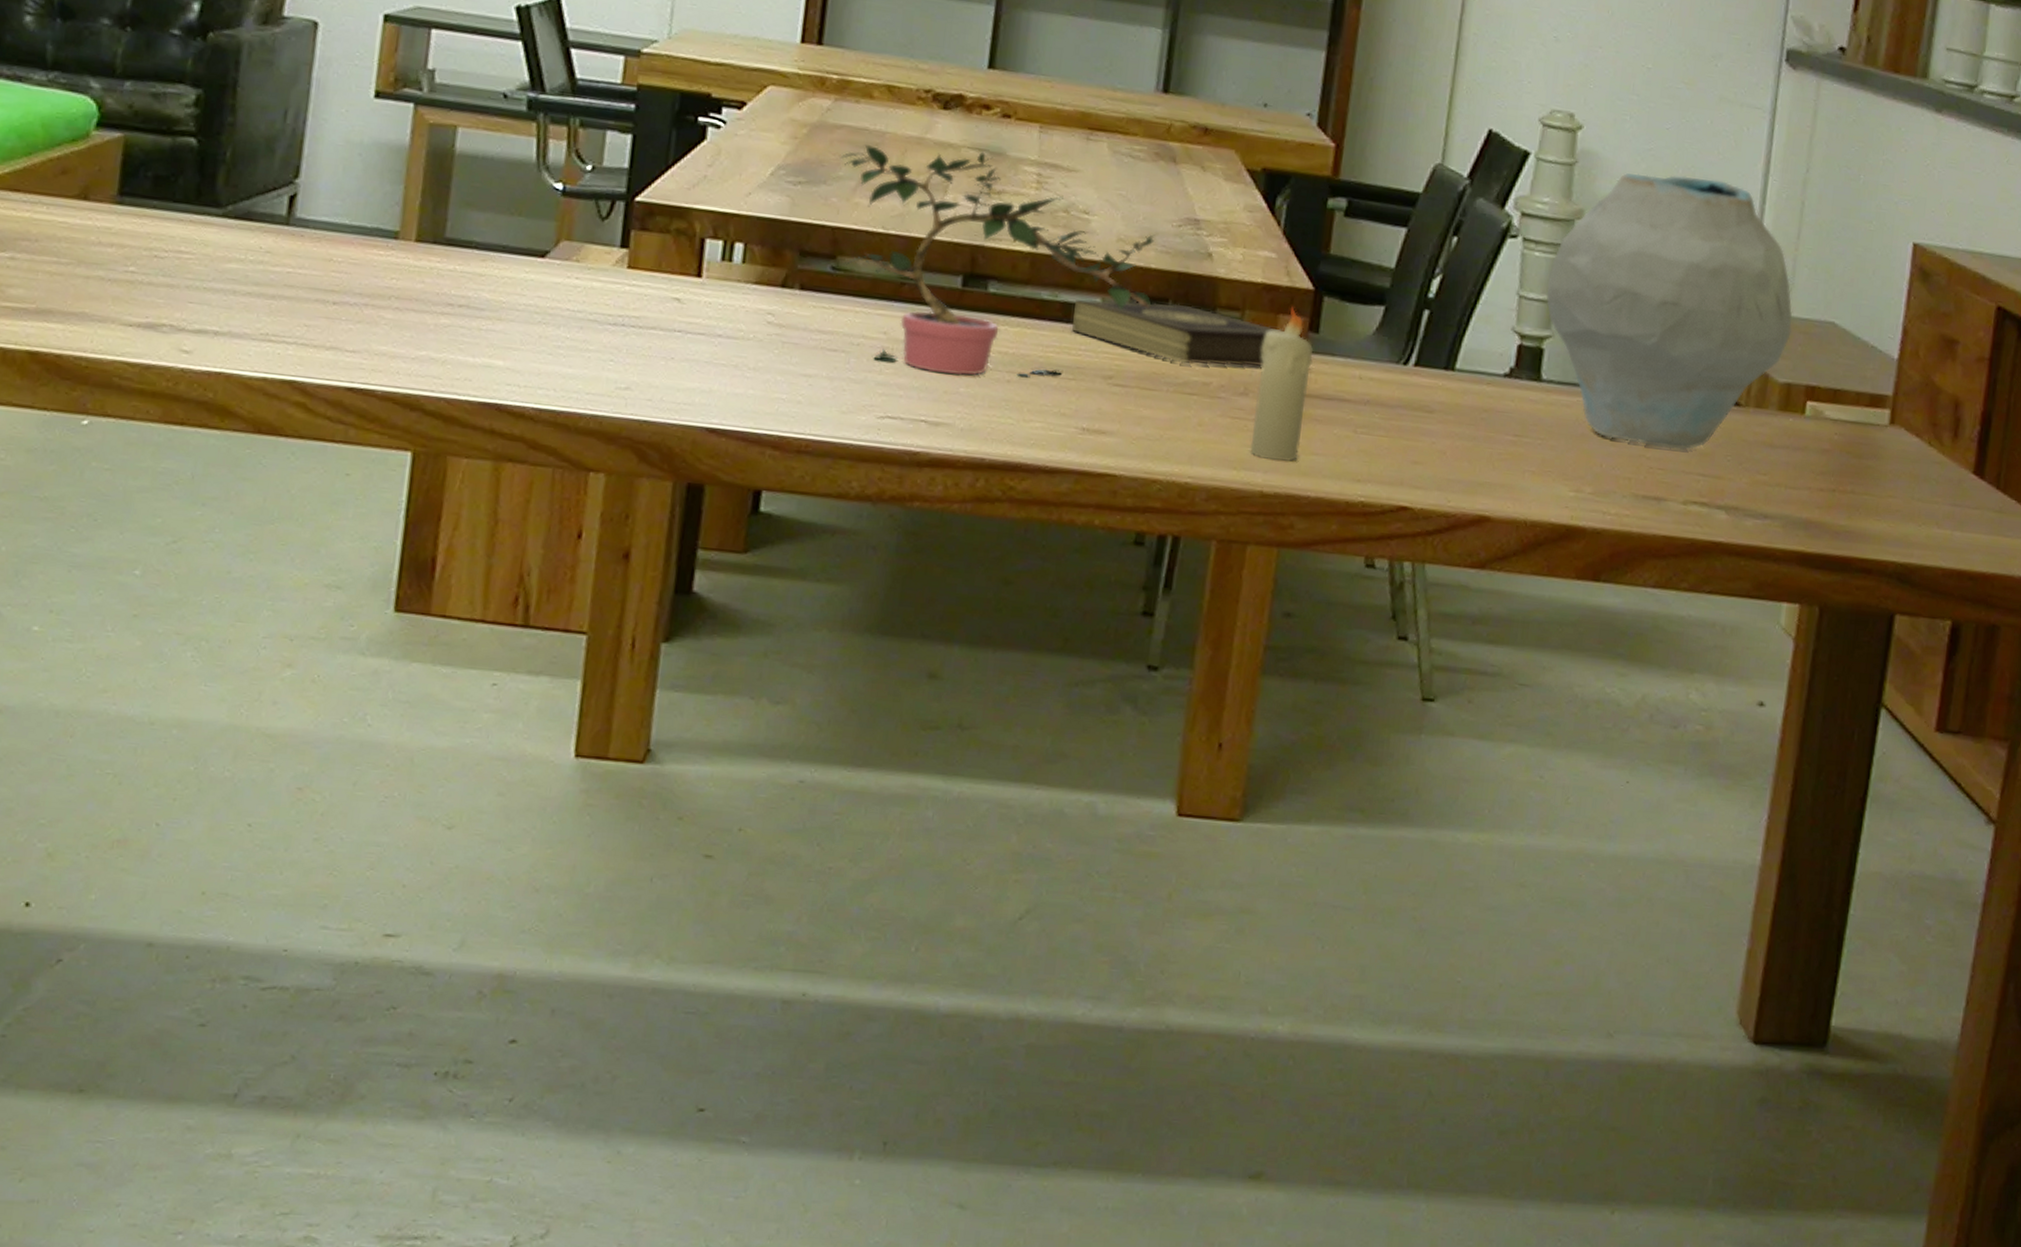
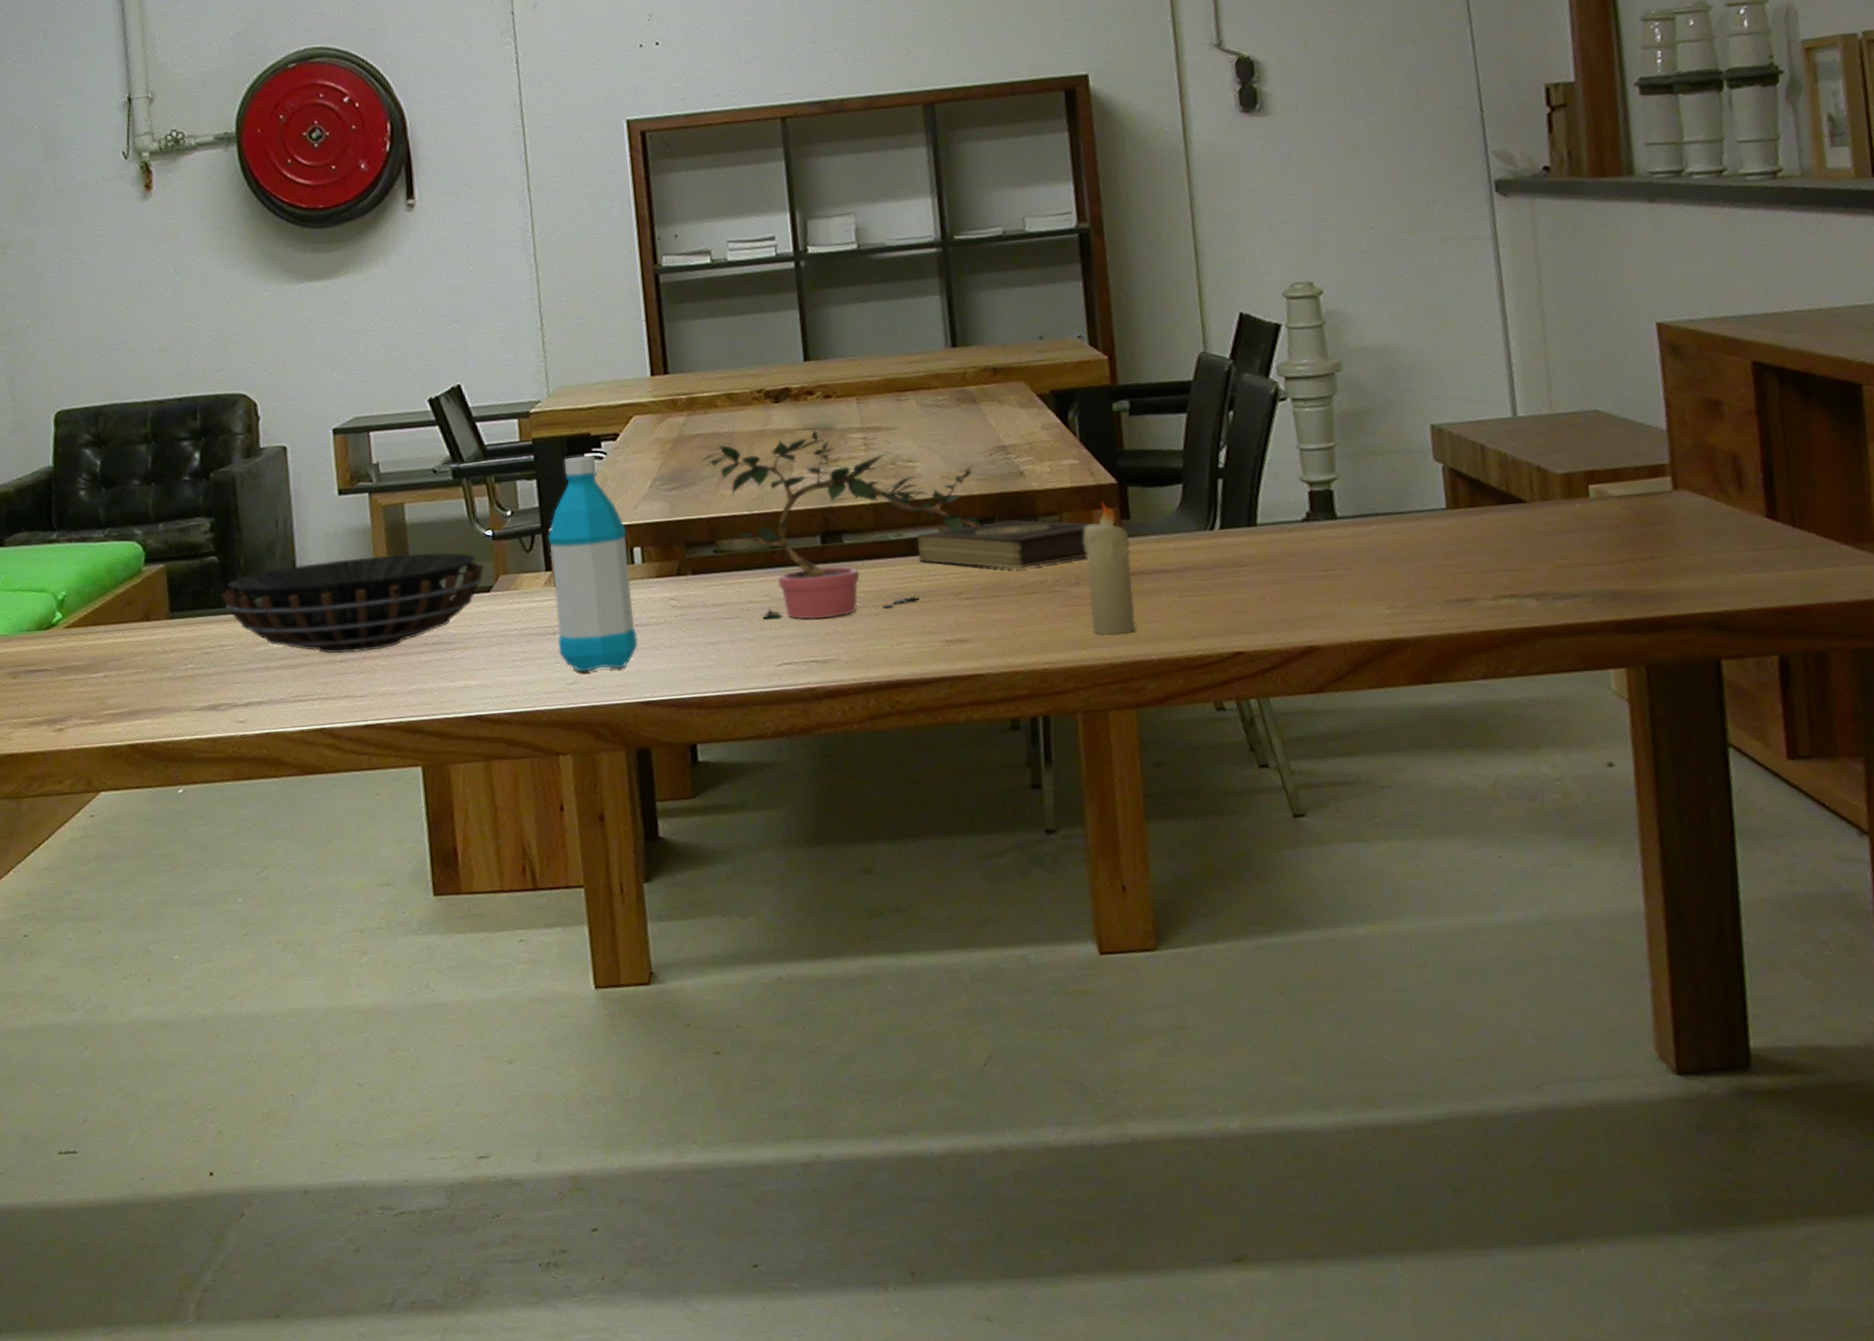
decorative bowl: none [192,170,544,300] -> present [221,552,484,654]
water bottle: none [617,116,731,383] -> present [547,455,638,673]
vase: present [1545,173,1792,450] -> none [1322,308,1560,556]

